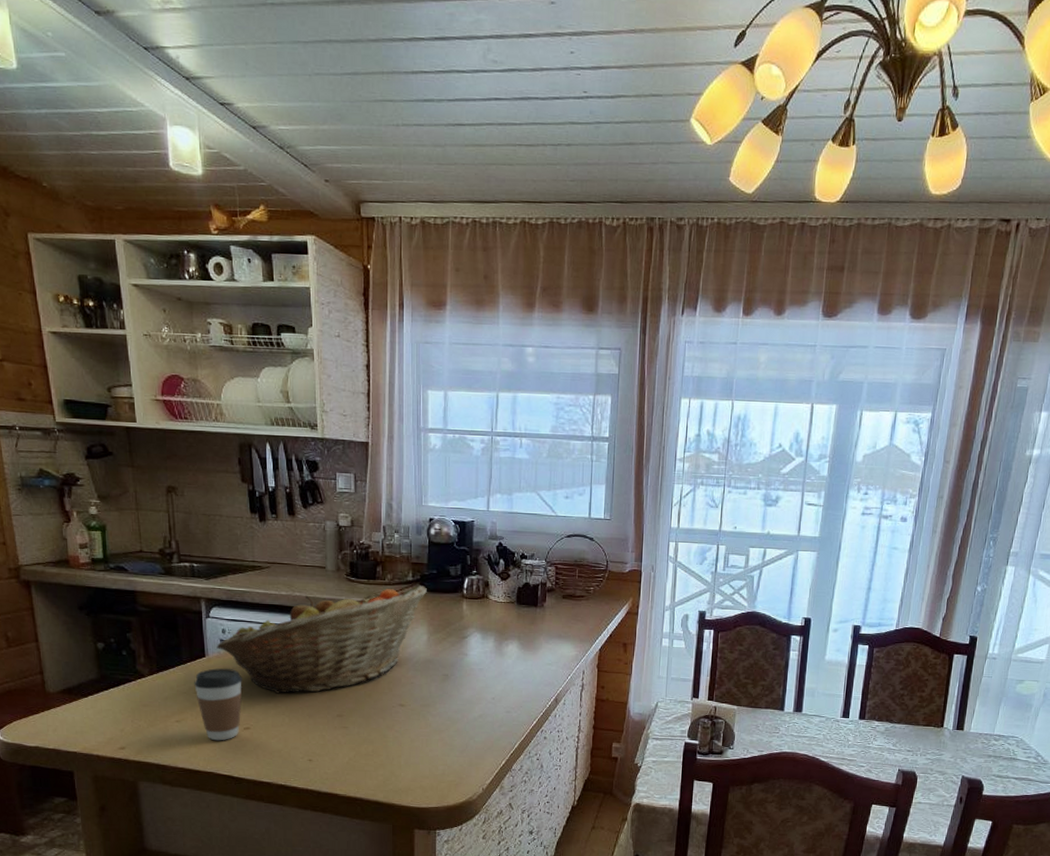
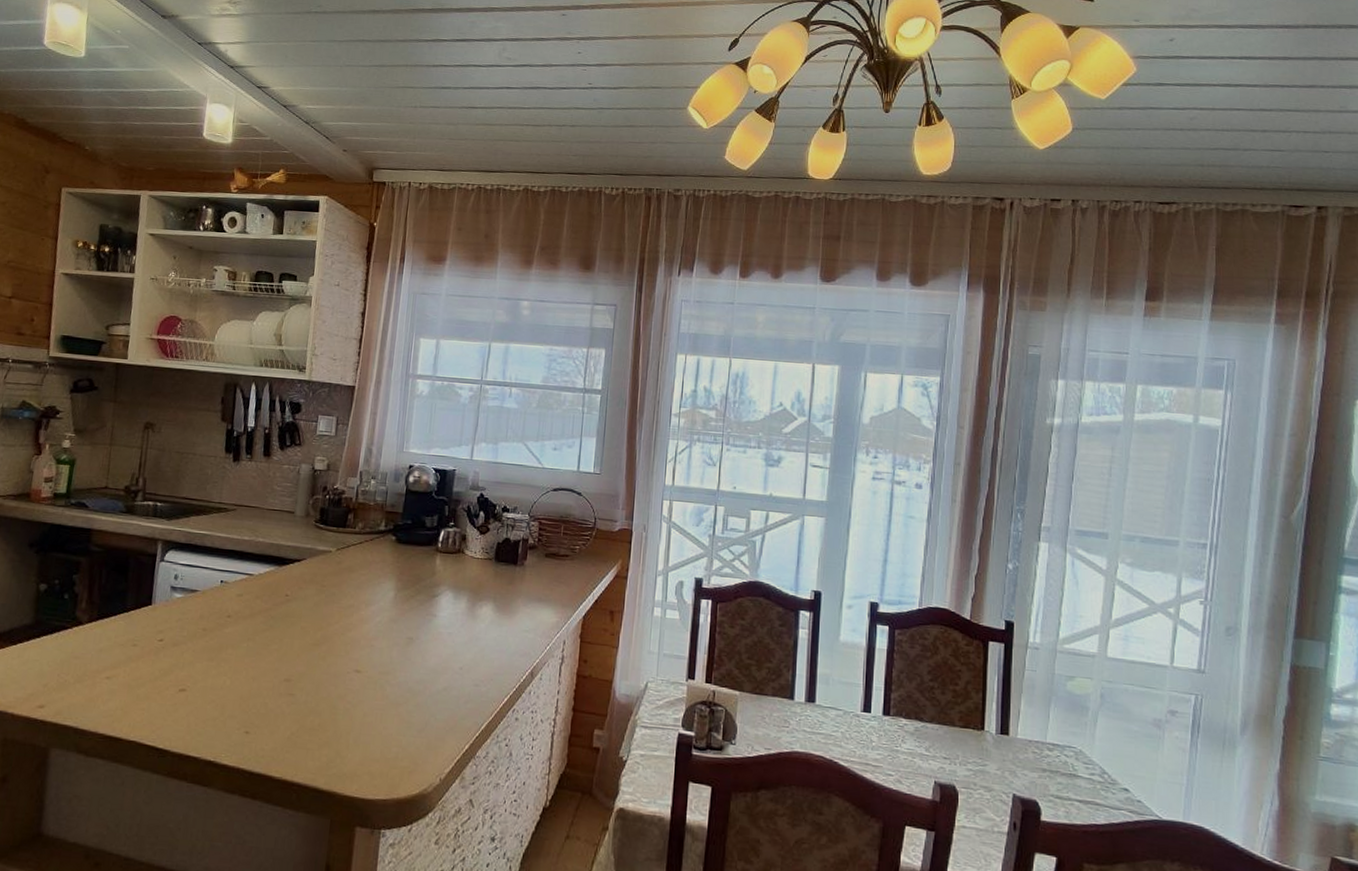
coffee cup: present [194,668,243,741] -> none [133,618,187,704]
fruit basket: present [216,585,427,694] -> none [165,536,399,651]

